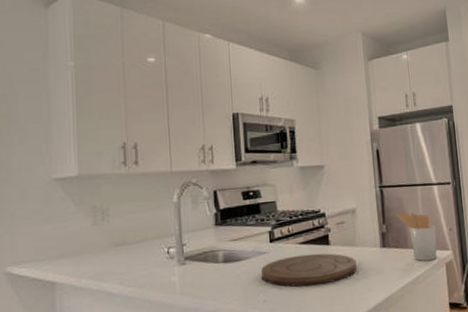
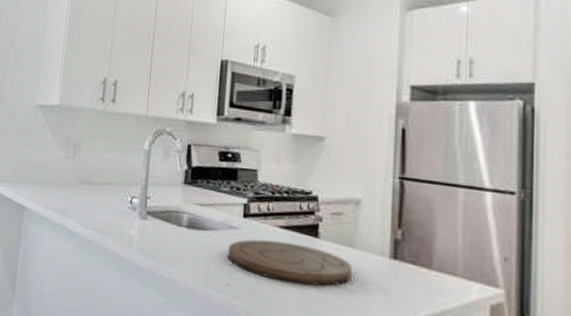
utensil holder: present [396,212,437,262] -> none [420,218,481,296]

